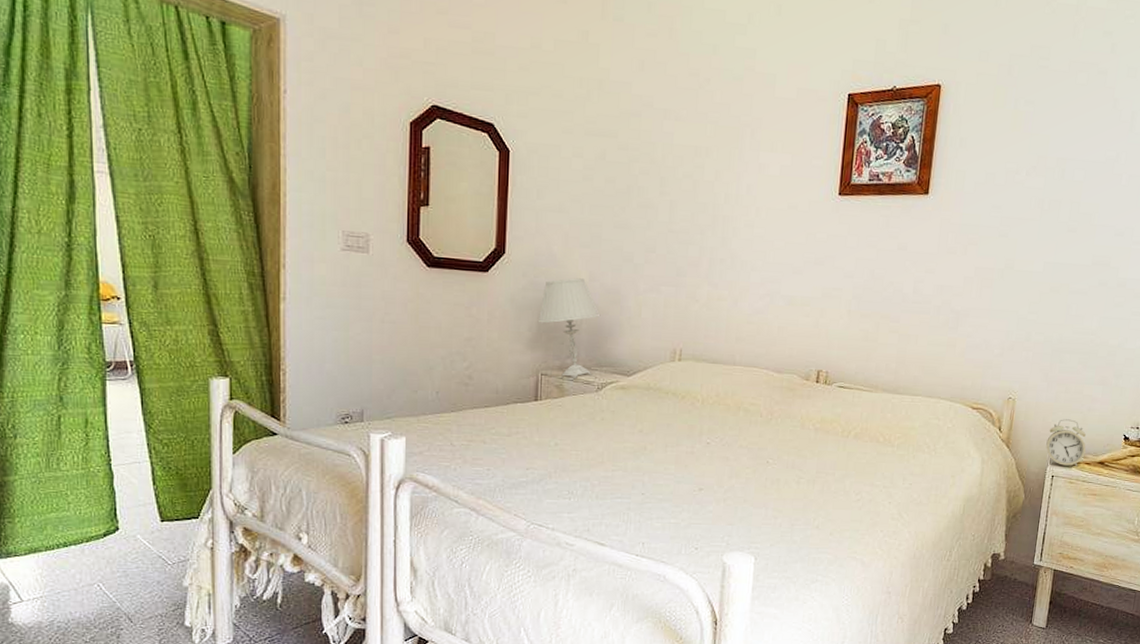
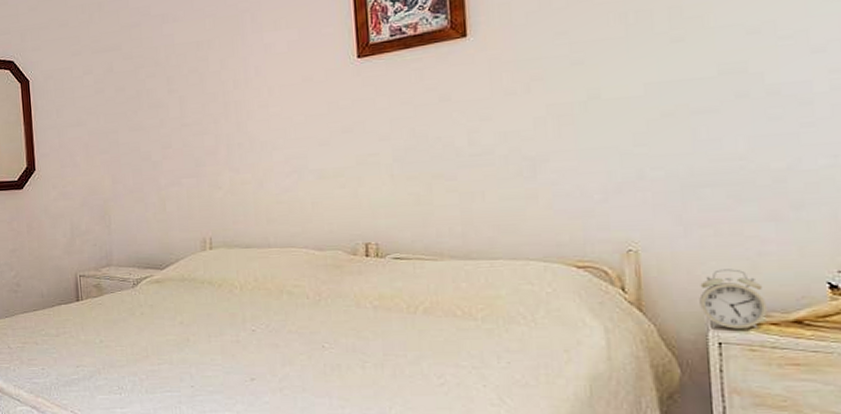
table lamp: present [537,278,601,380] -> none [70,182,127,279]

